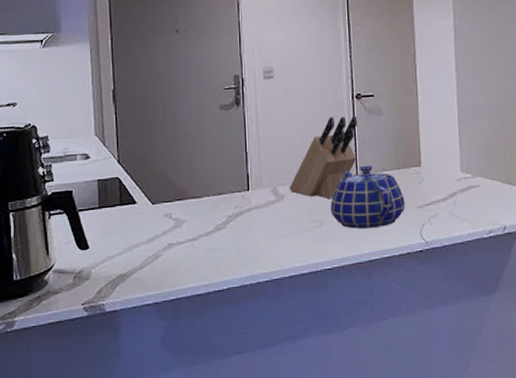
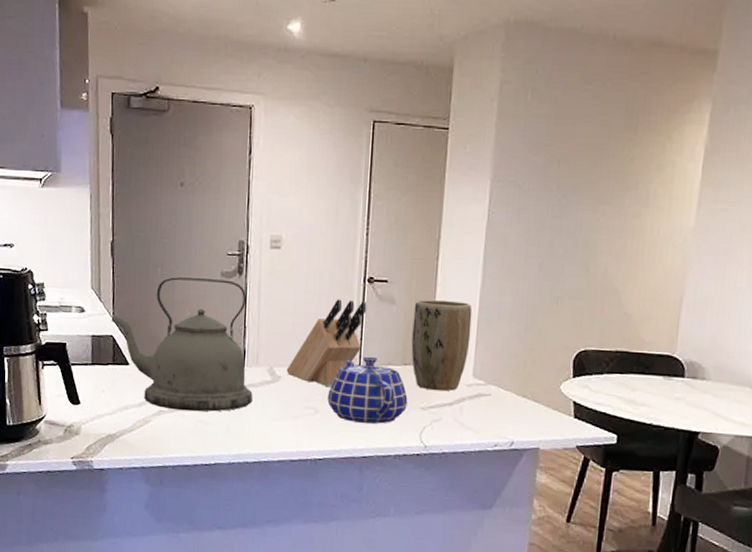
kettle: none [116,112,259,242] -> present [111,277,253,412]
plant pot: none [400,106,454,189] -> present [411,299,472,391]

